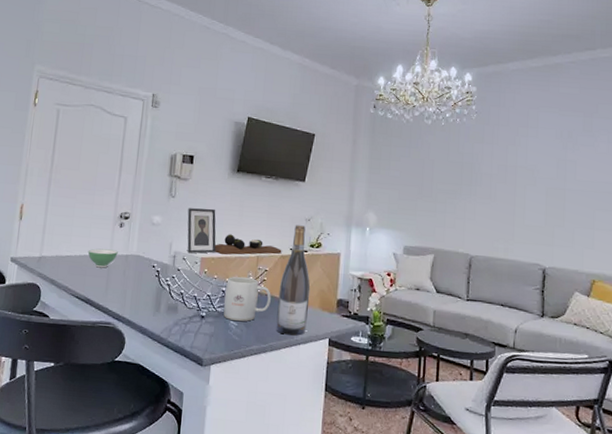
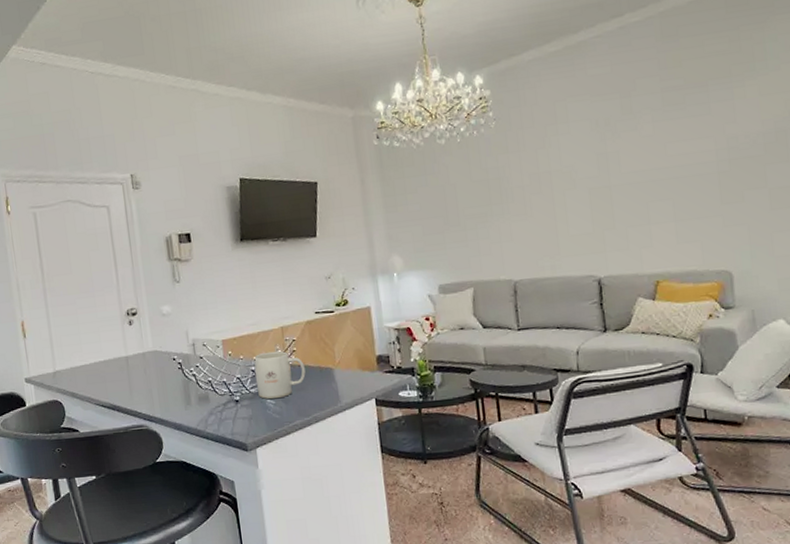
bowl: present [87,248,118,268] -> none [102,350,134,372]
picture frame: present [187,208,216,254] -> none [196,286,236,339]
decorative tray: present [214,234,282,255] -> none [233,309,307,333]
wine bottle: present [276,225,311,337] -> none [311,284,350,404]

